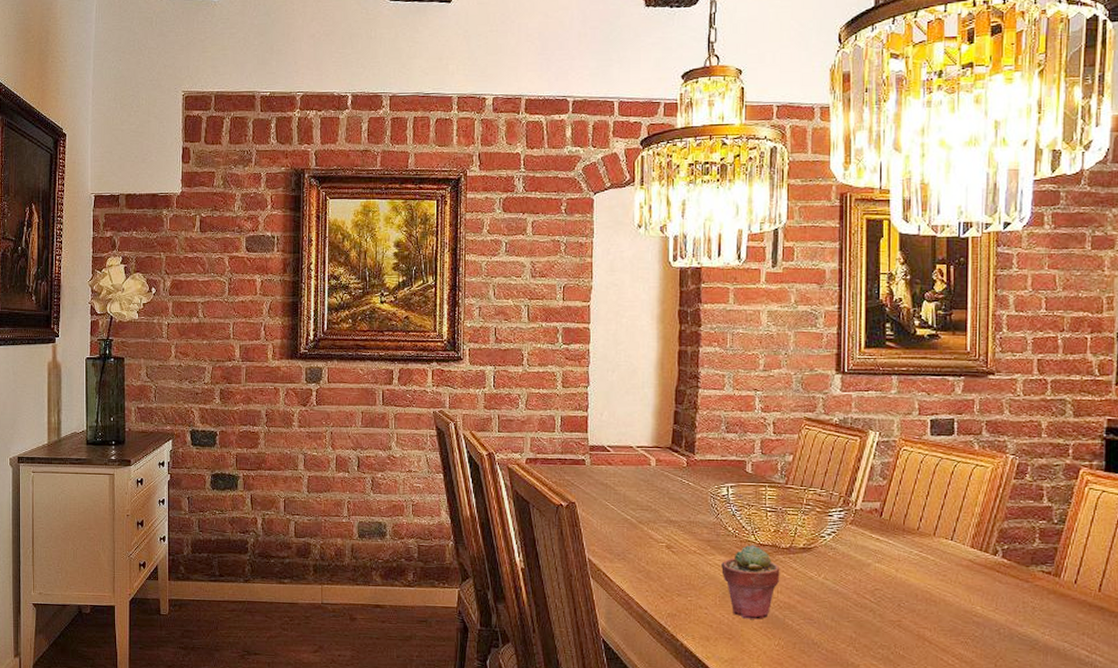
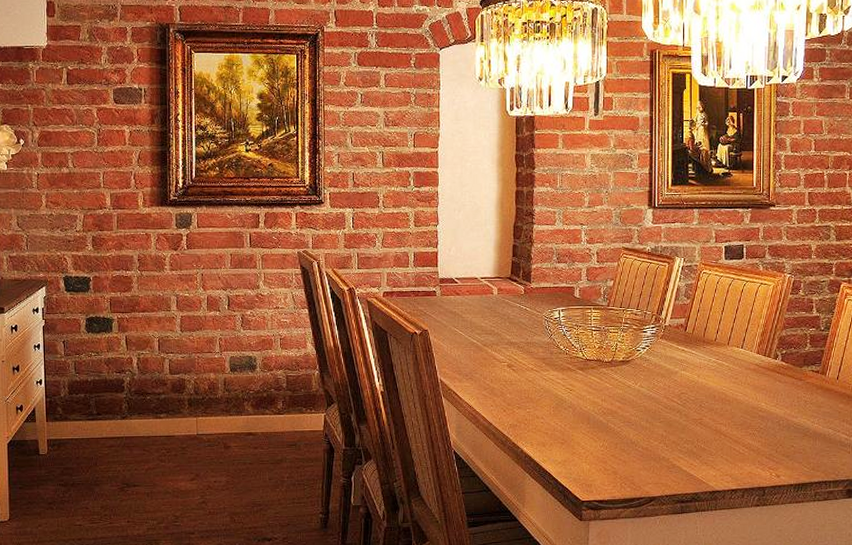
potted succulent: present [721,544,780,620] -> none [555,360,604,425]

